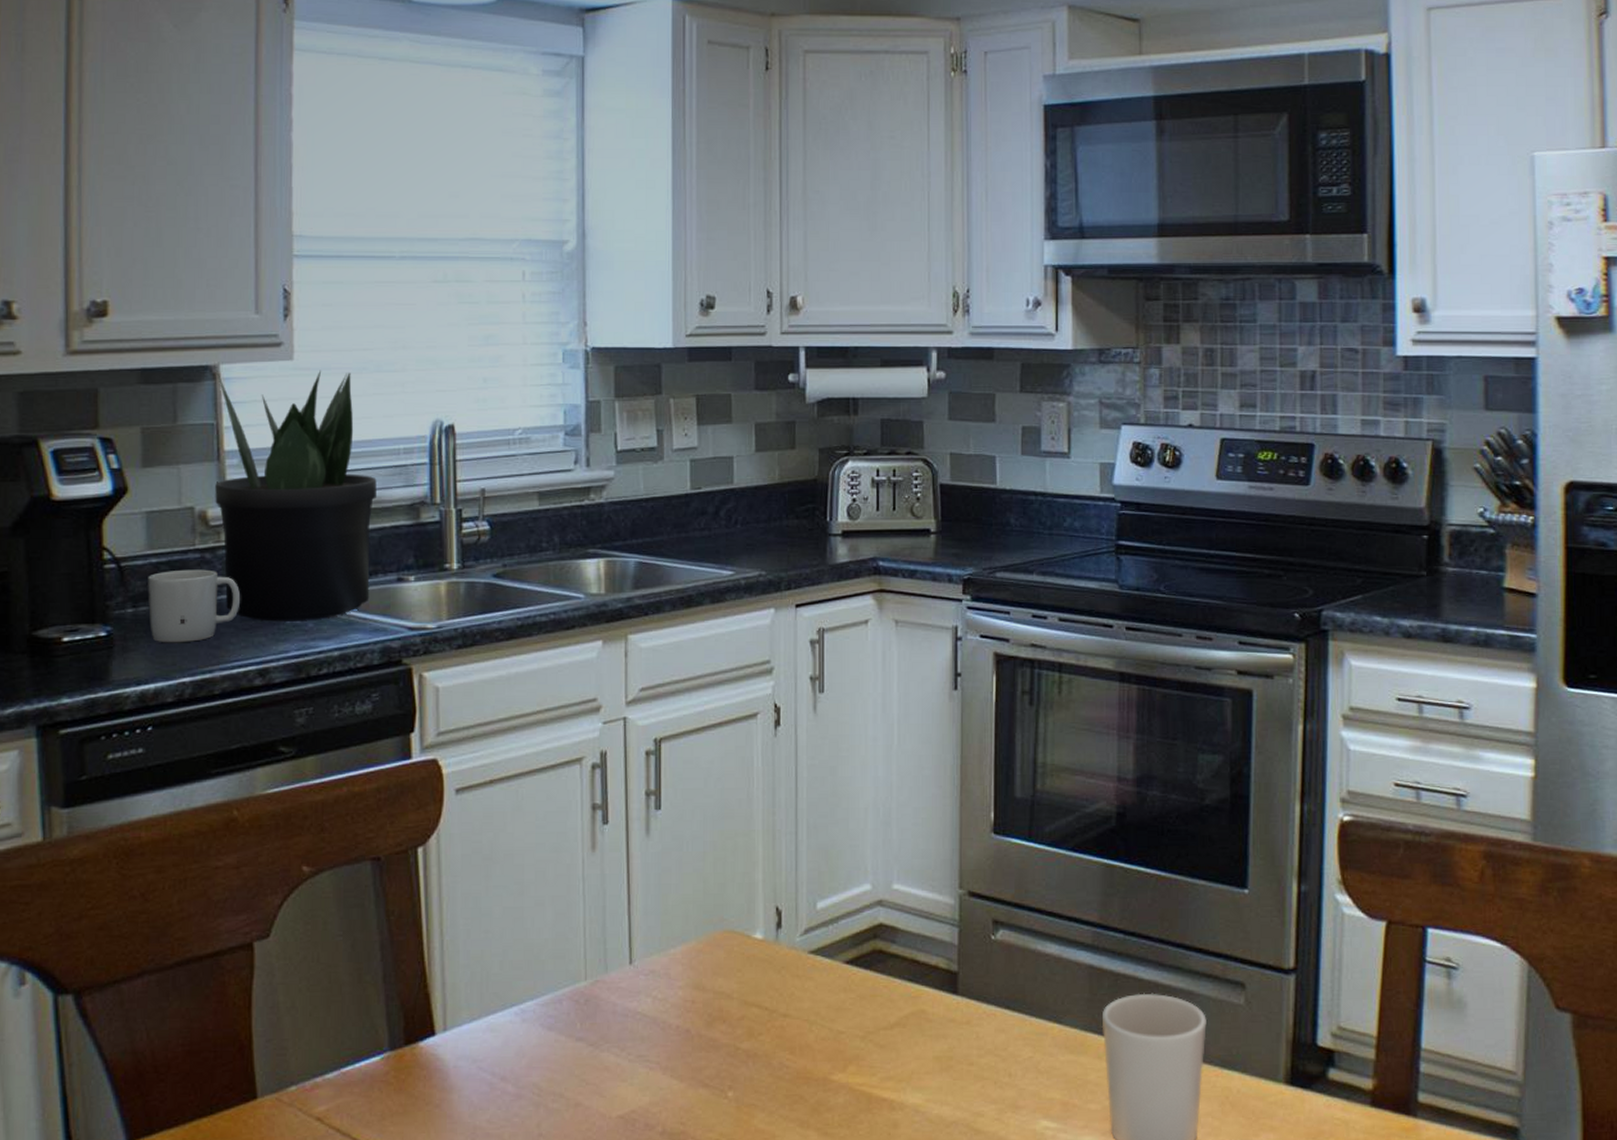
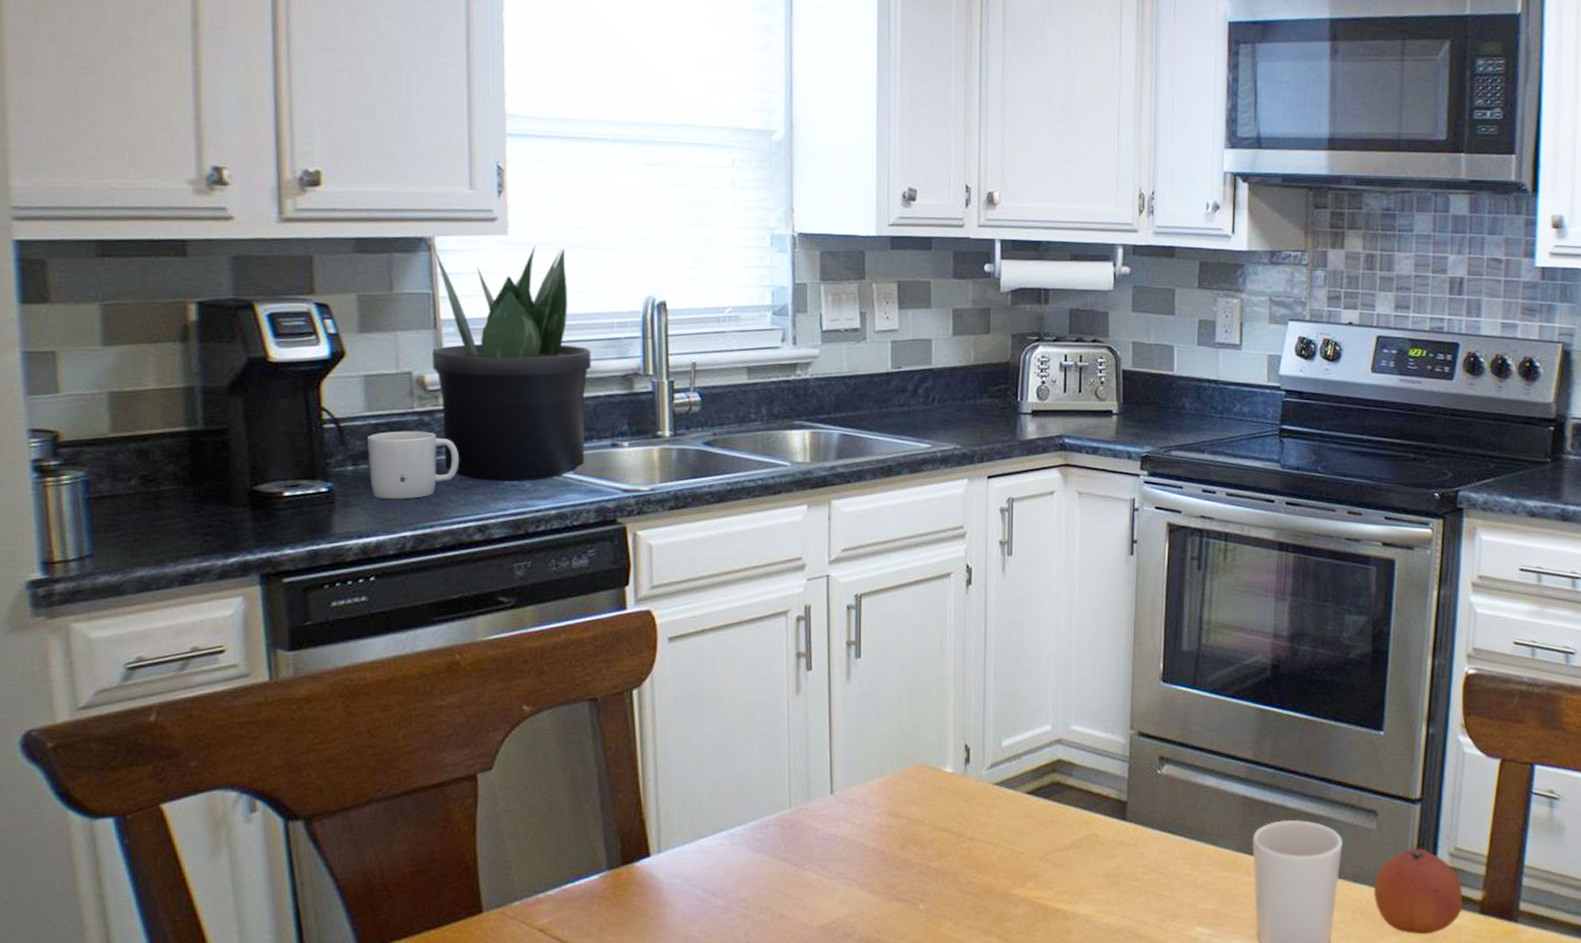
fruit: none [1244,1027,1350,1131] -> present [1373,848,1463,935]

